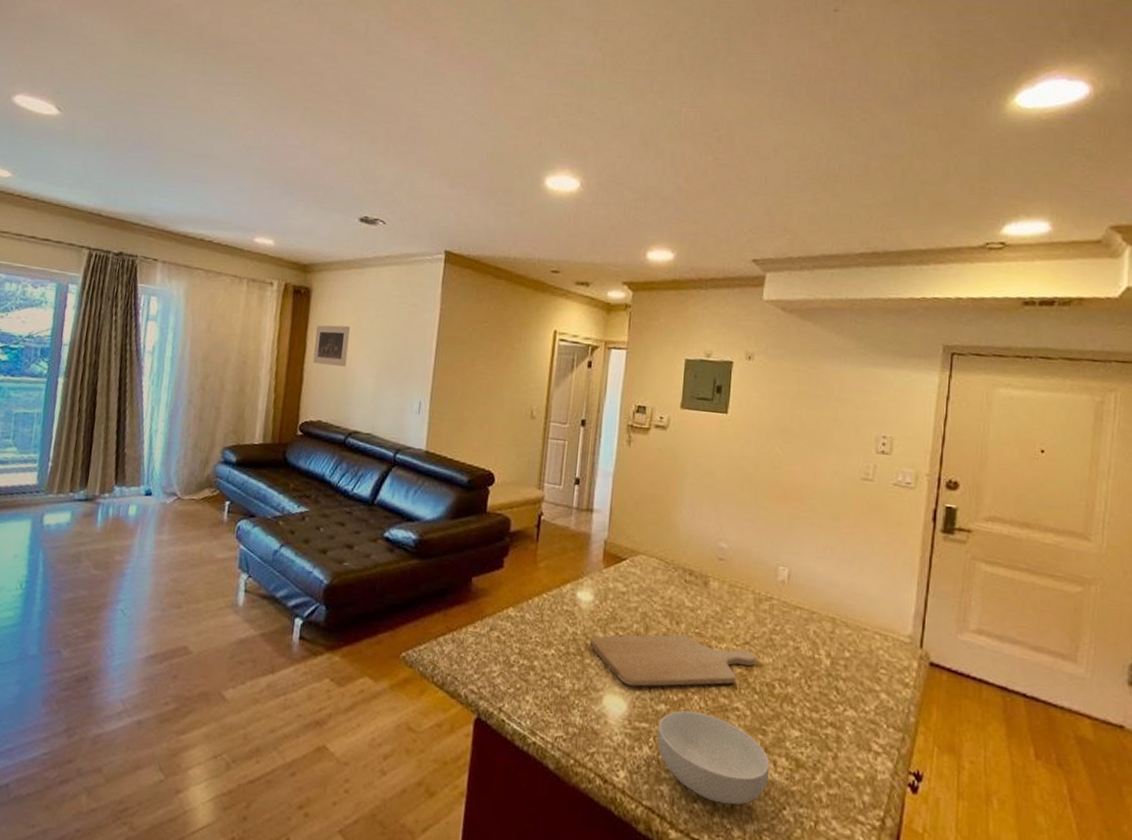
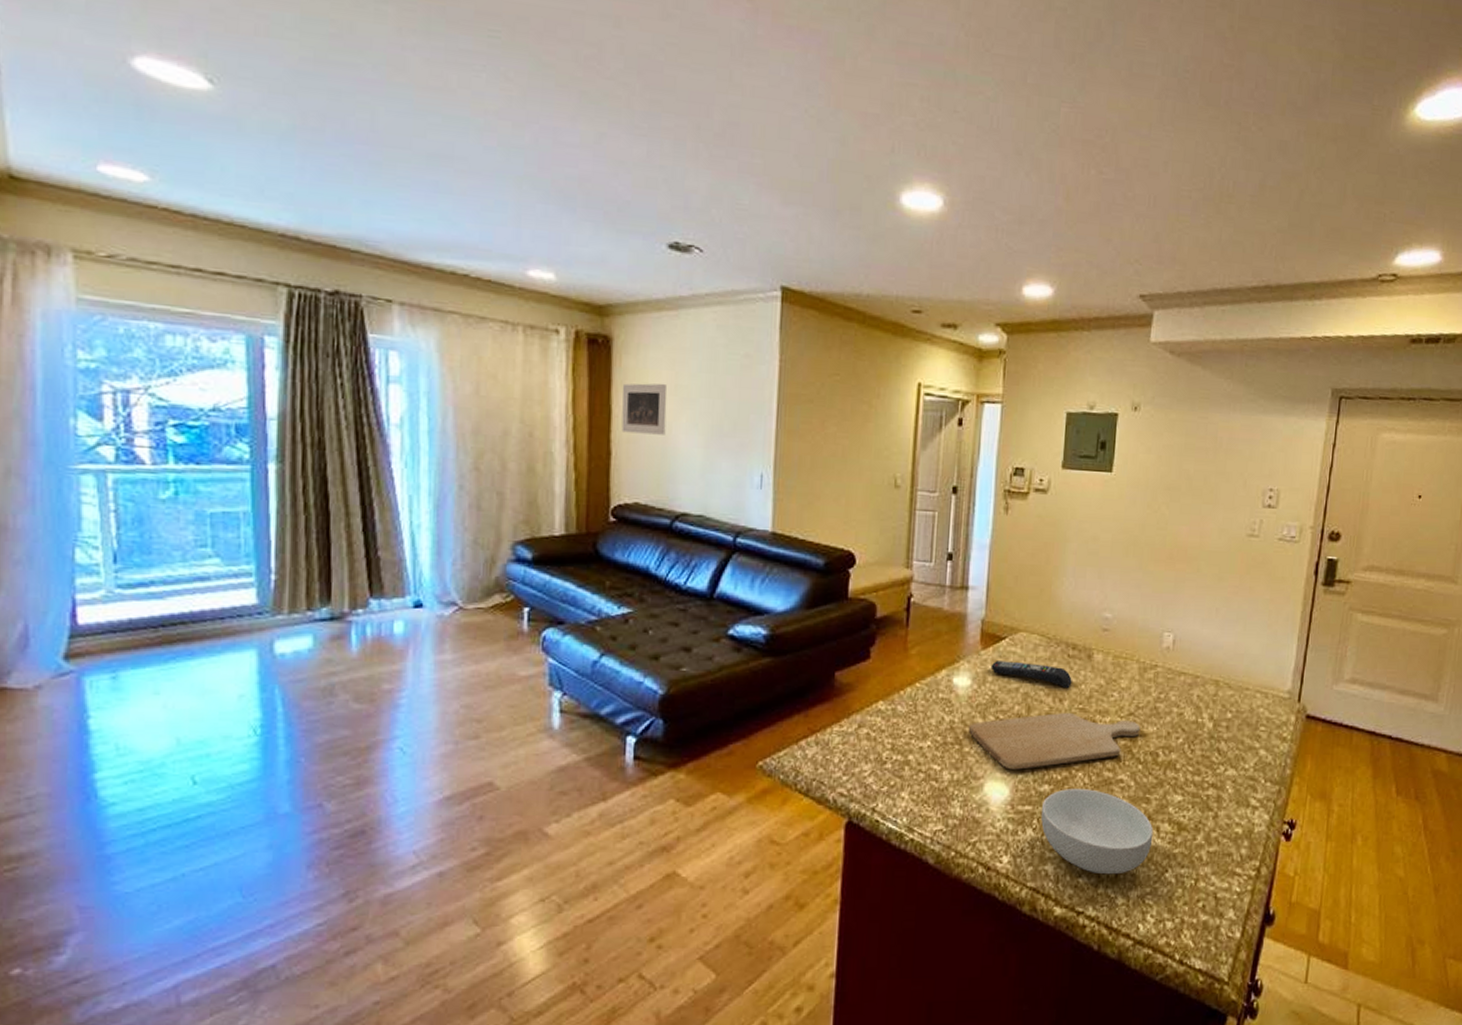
remote control: none [612,580,689,613] -> present [991,661,1072,689]

